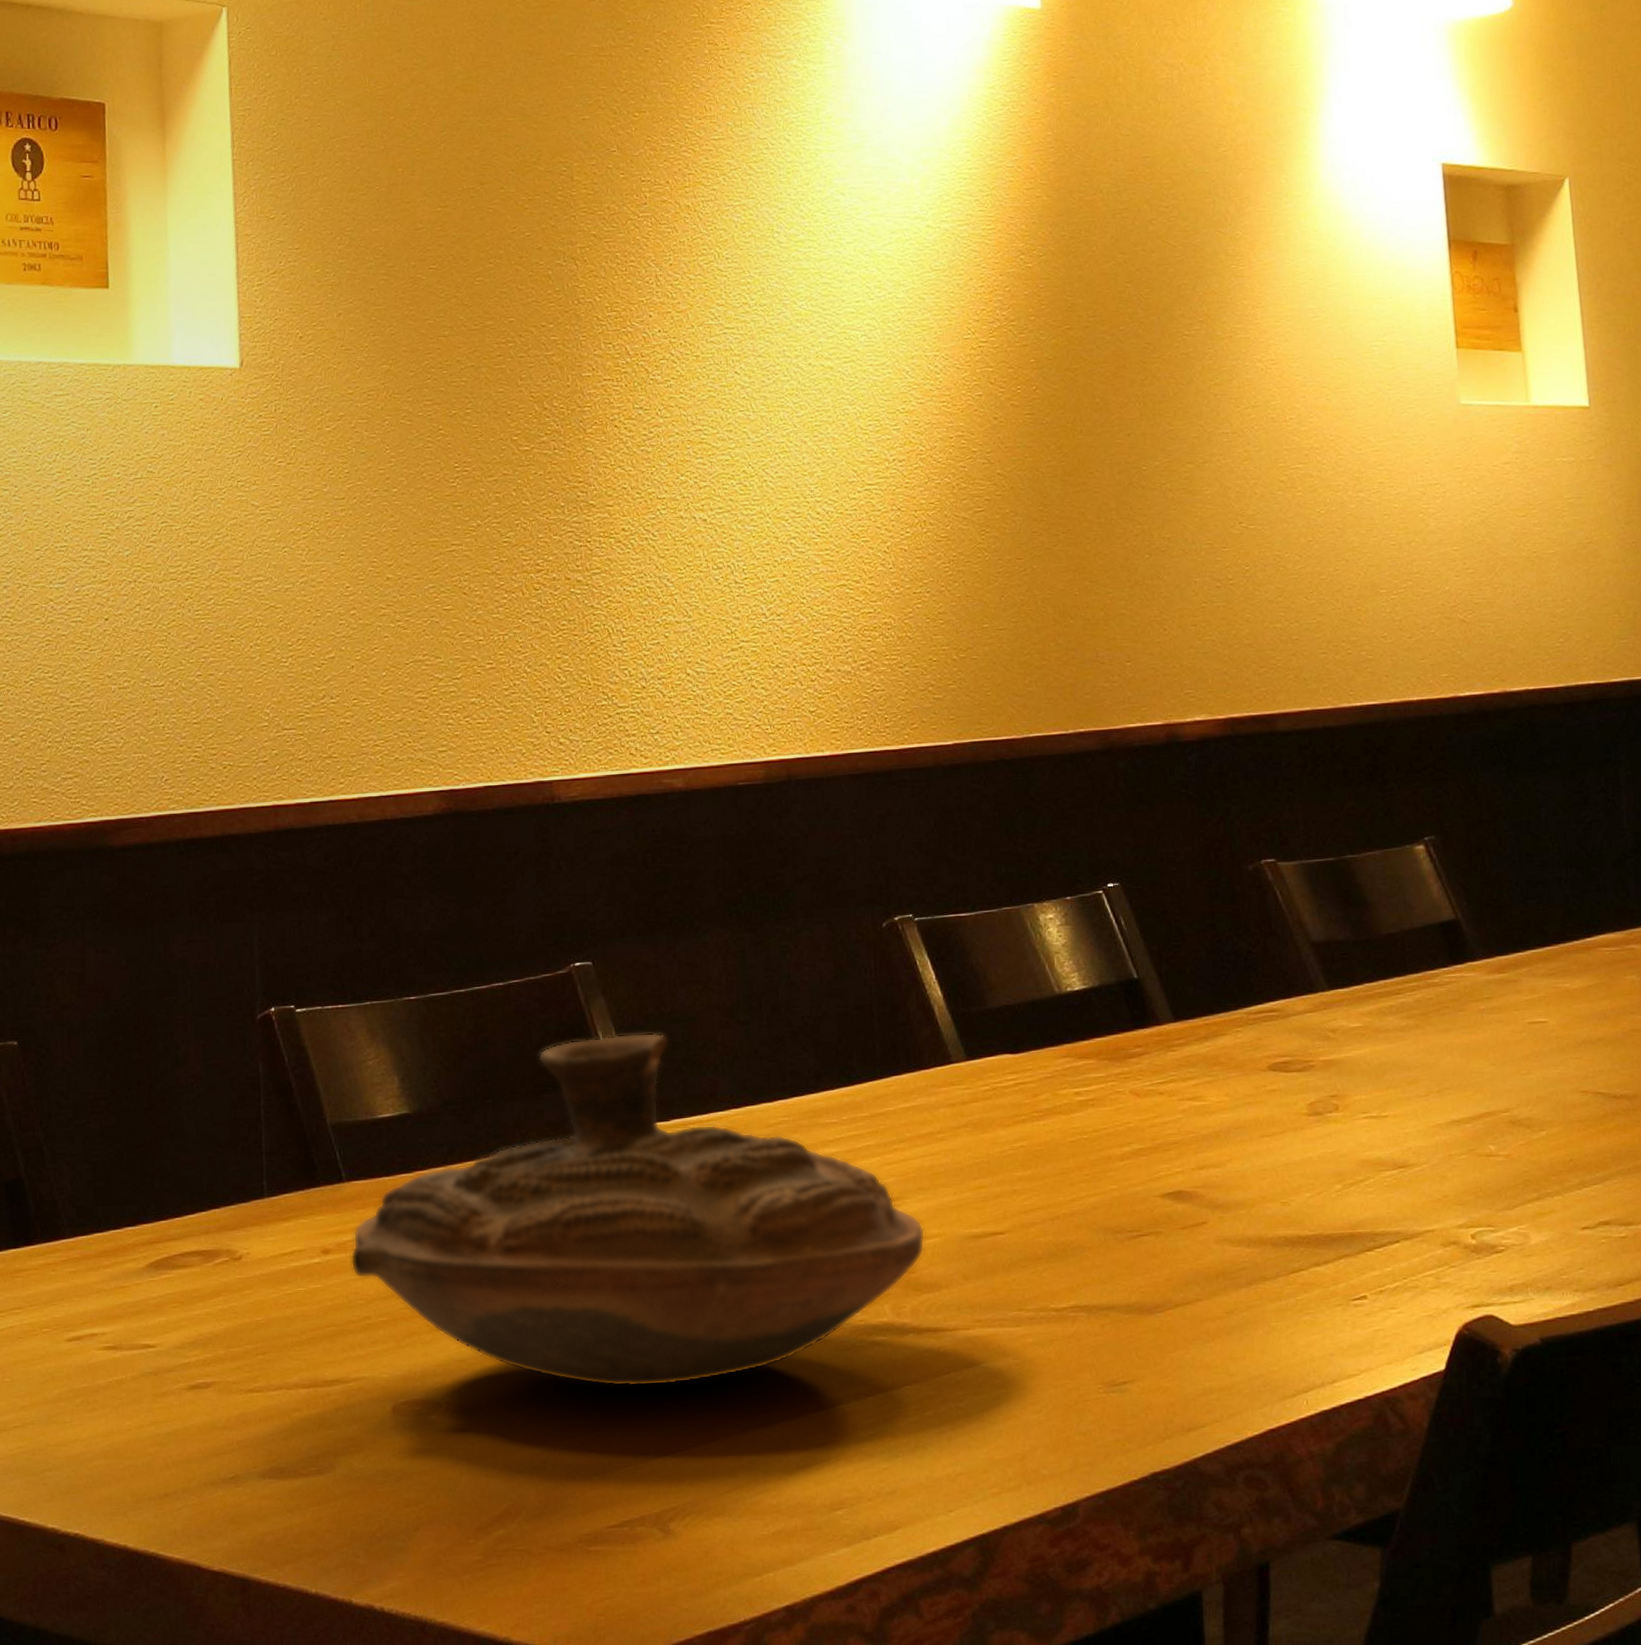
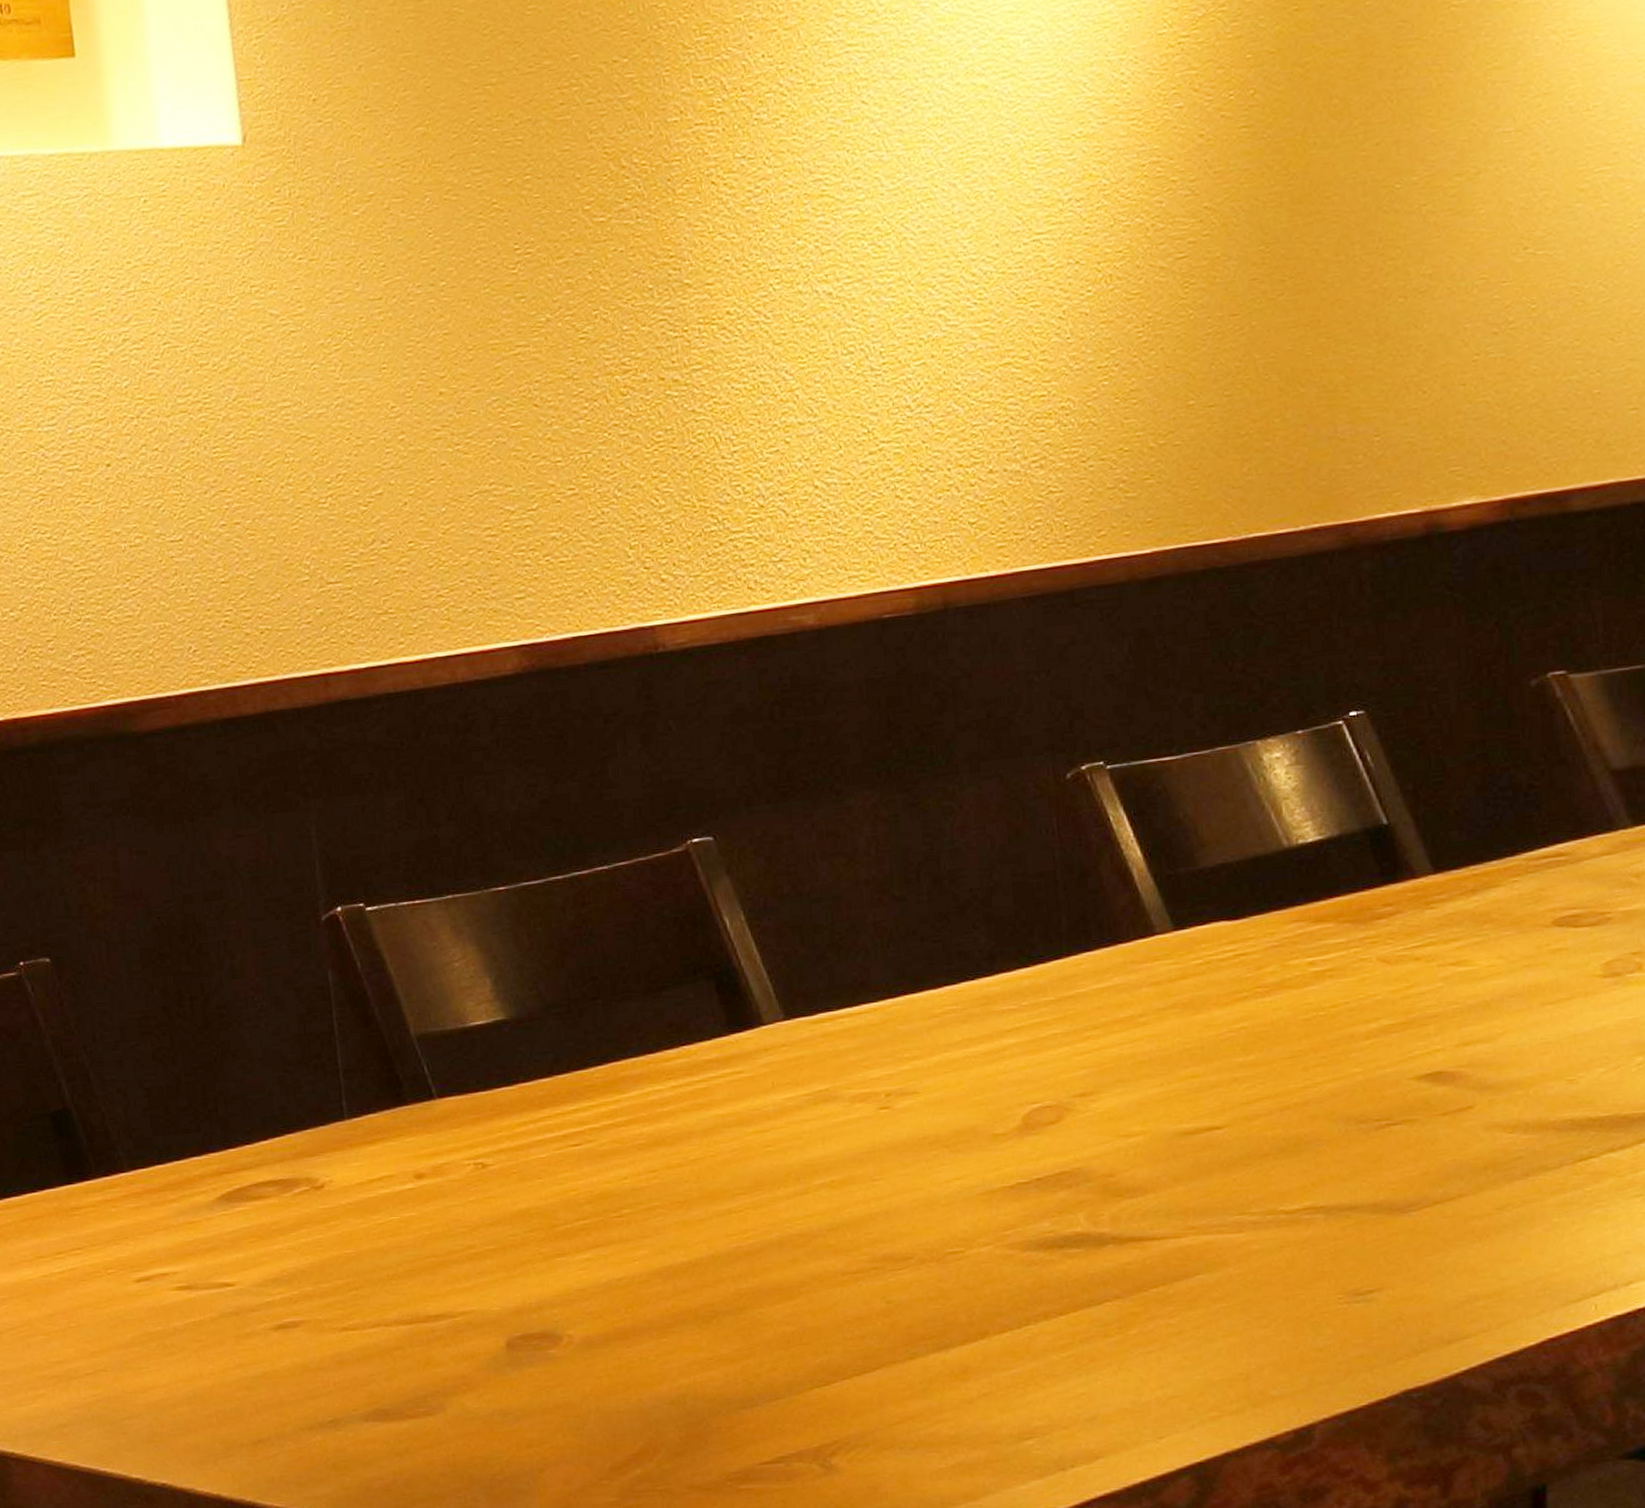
decorative bowl: present [350,1032,926,1387] -> none [447,915,1126,1313]

